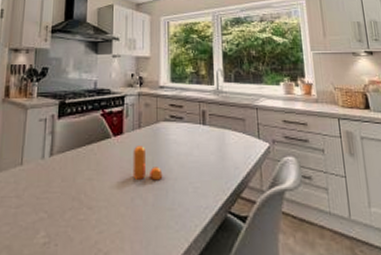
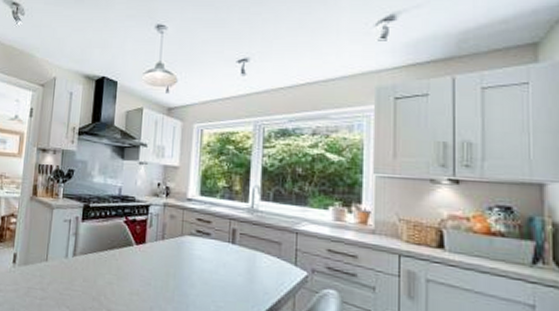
pepper shaker: present [132,146,163,181] -> none [153,257,184,294]

